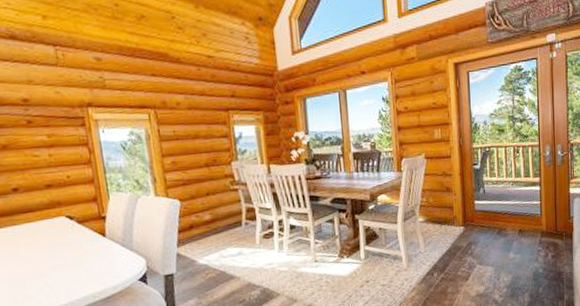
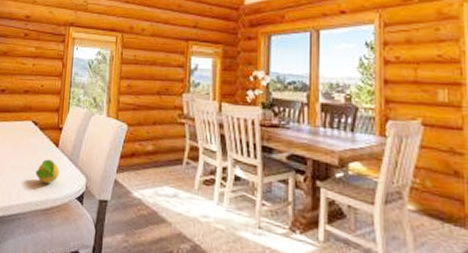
fruit: none [84,250,114,275] -> present [35,159,60,184]

